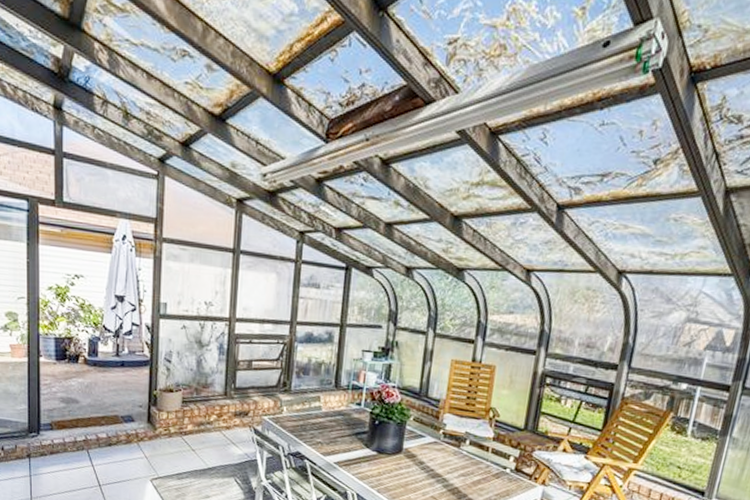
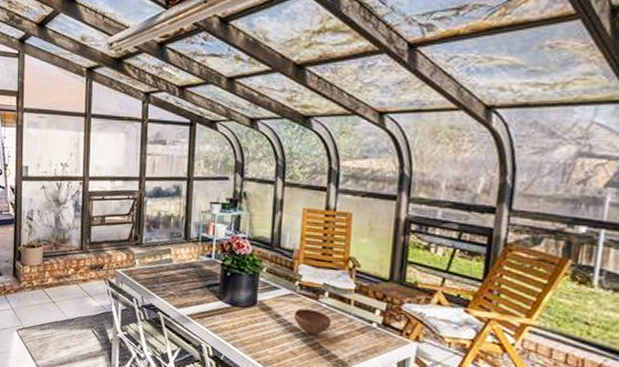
bowl: none [436,456,471,481] -> present [293,308,332,335]

